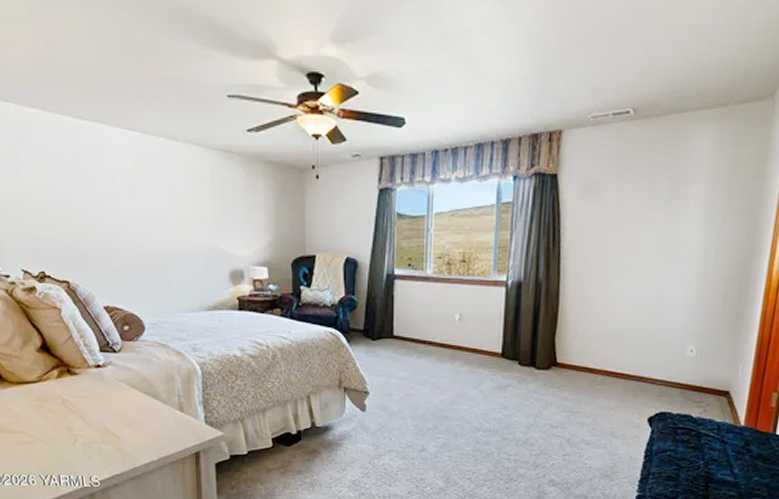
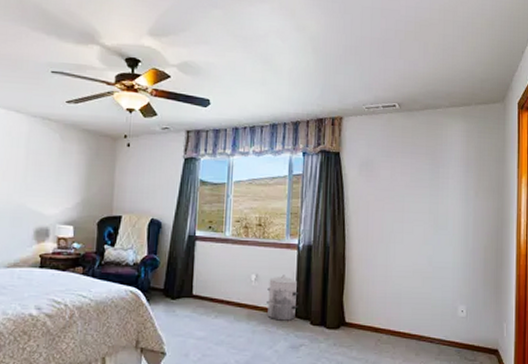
waste bin: none [472,314,507,361] -> present [267,274,299,321]

